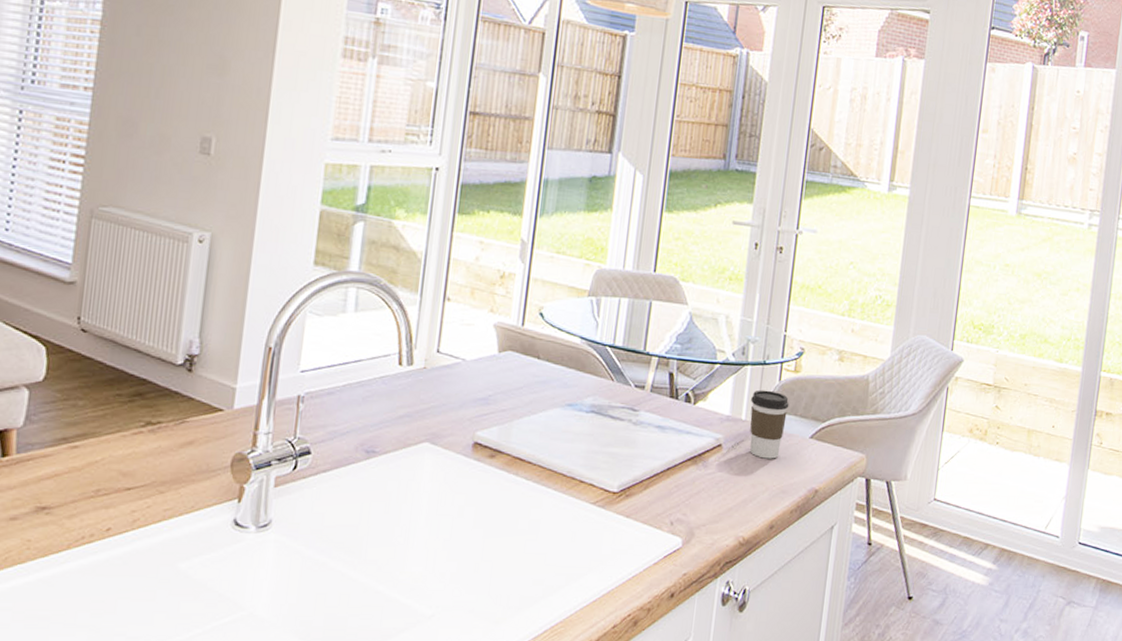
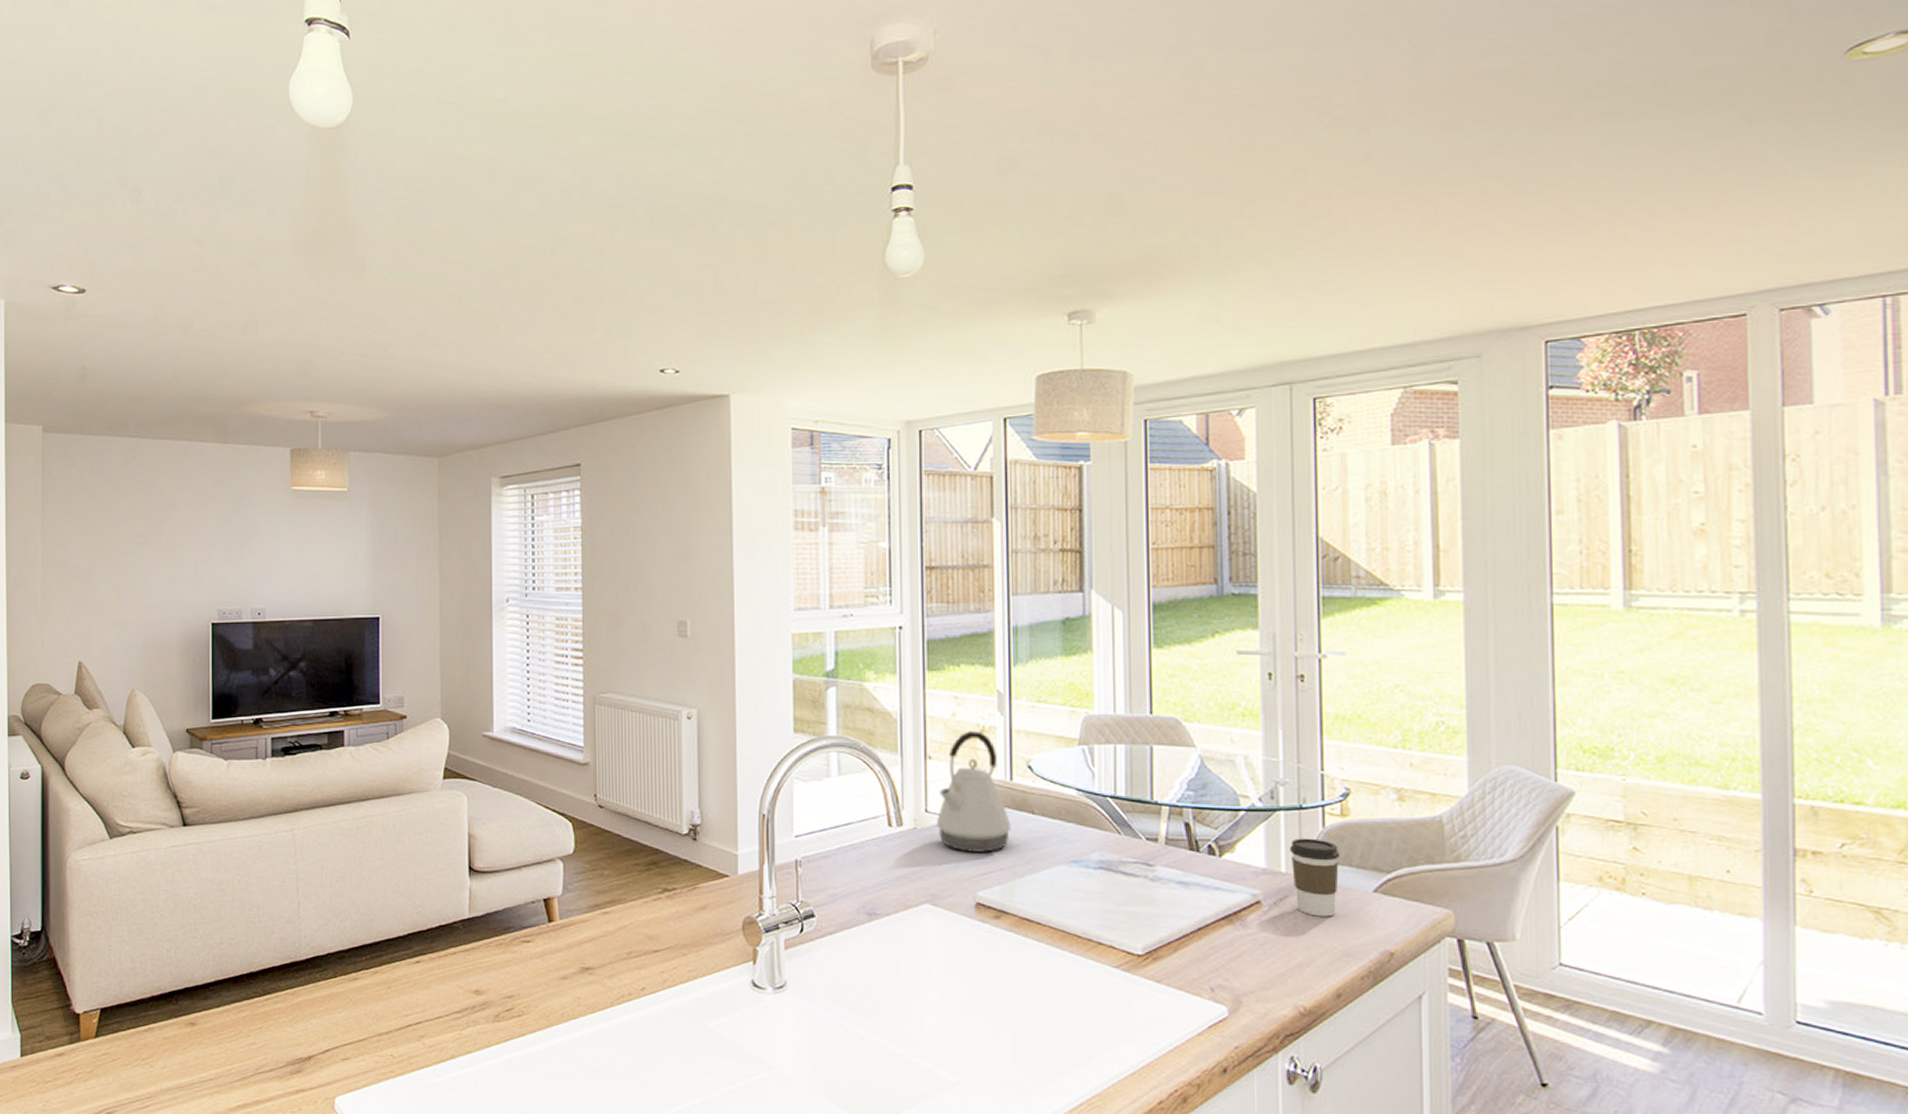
kettle: none [445,276,517,394] -> present [936,731,1011,852]

